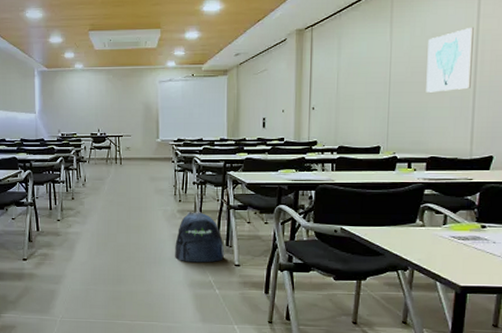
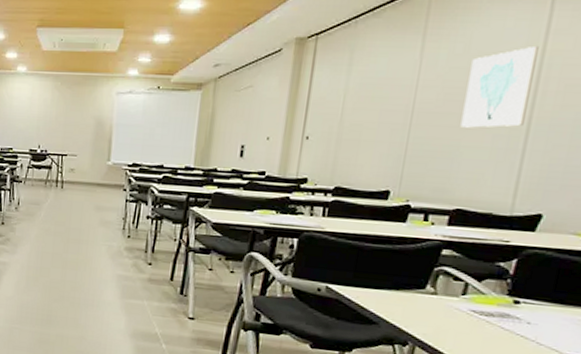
backpack: present [175,211,225,263] -> none [117,250,178,312]

